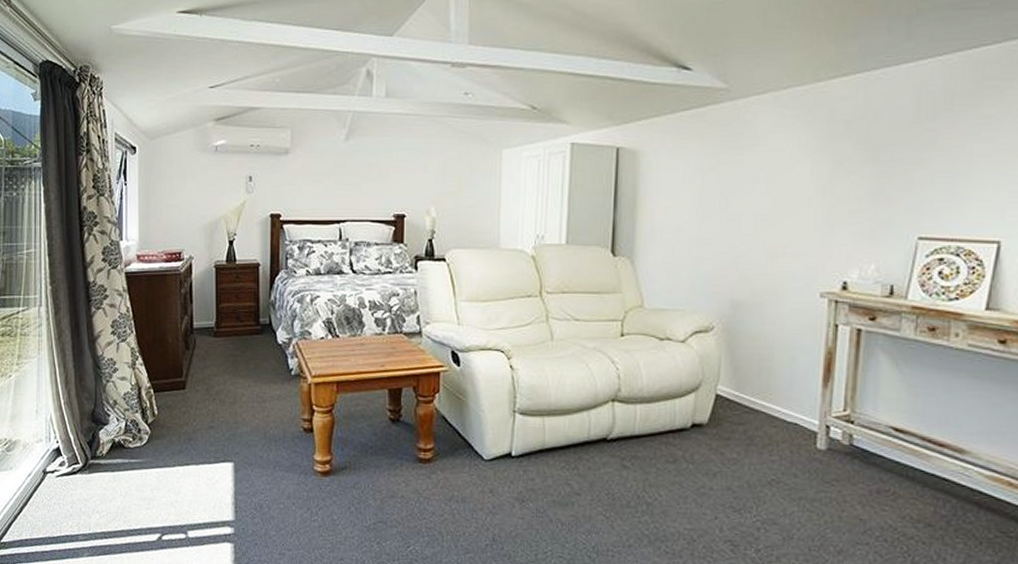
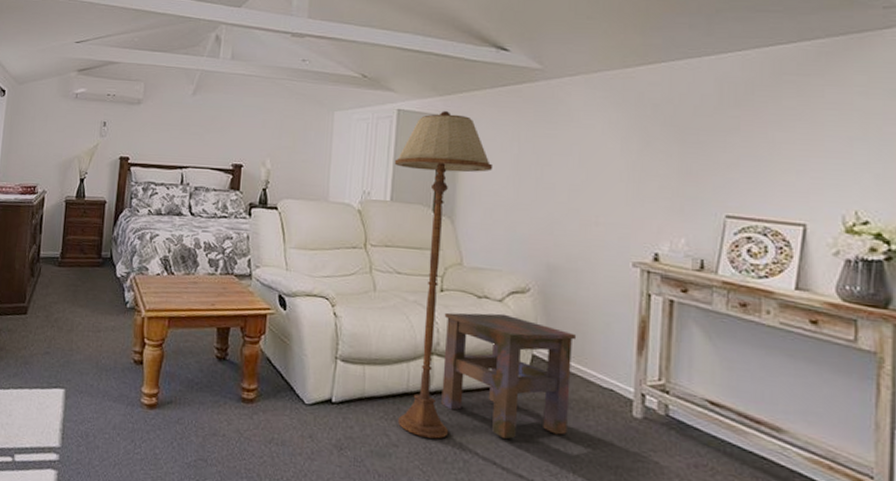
floor lamp: none [569,142,675,485] -> present [394,111,494,439]
side table: none [623,354,762,479] -> present [441,312,577,439]

